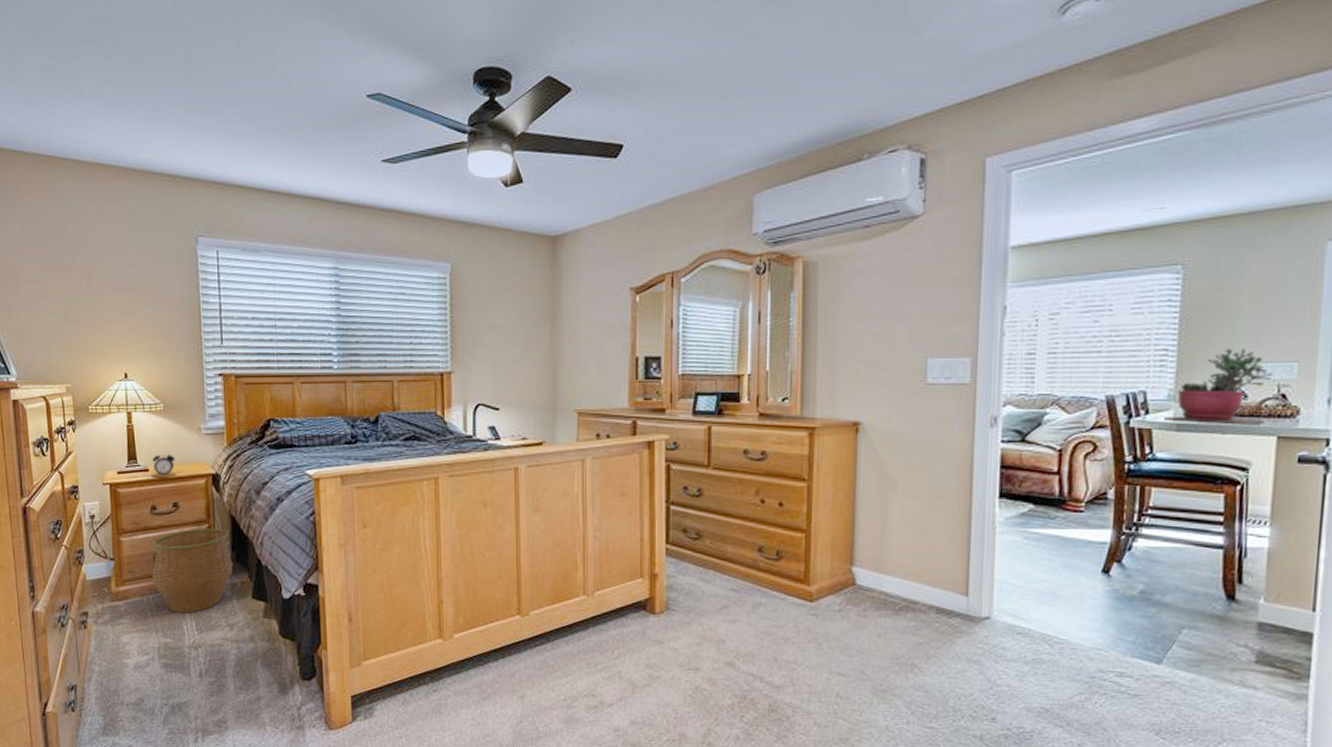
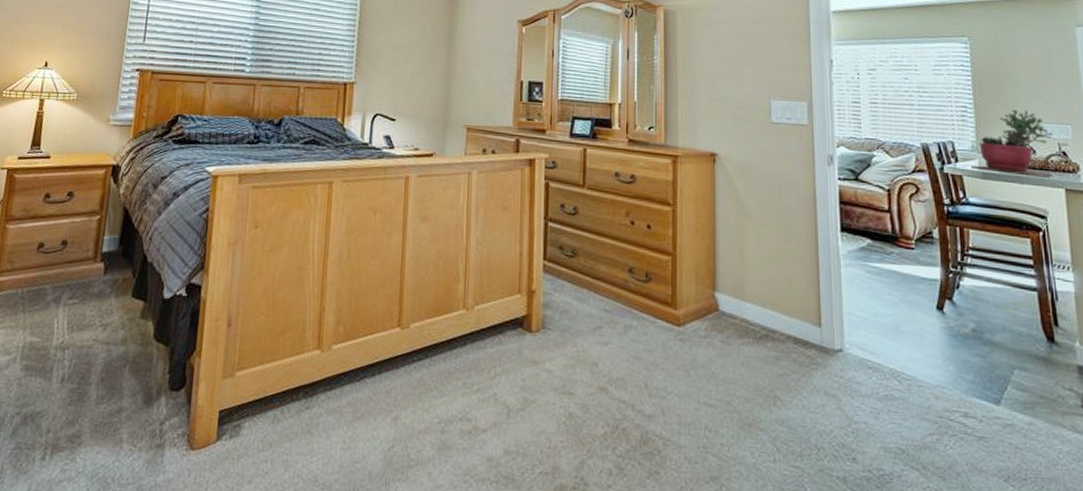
alarm clock: present [152,453,177,479] -> none [52,141,79,167]
basket: present [152,528,233,613] -> none [30,219,120,310]

